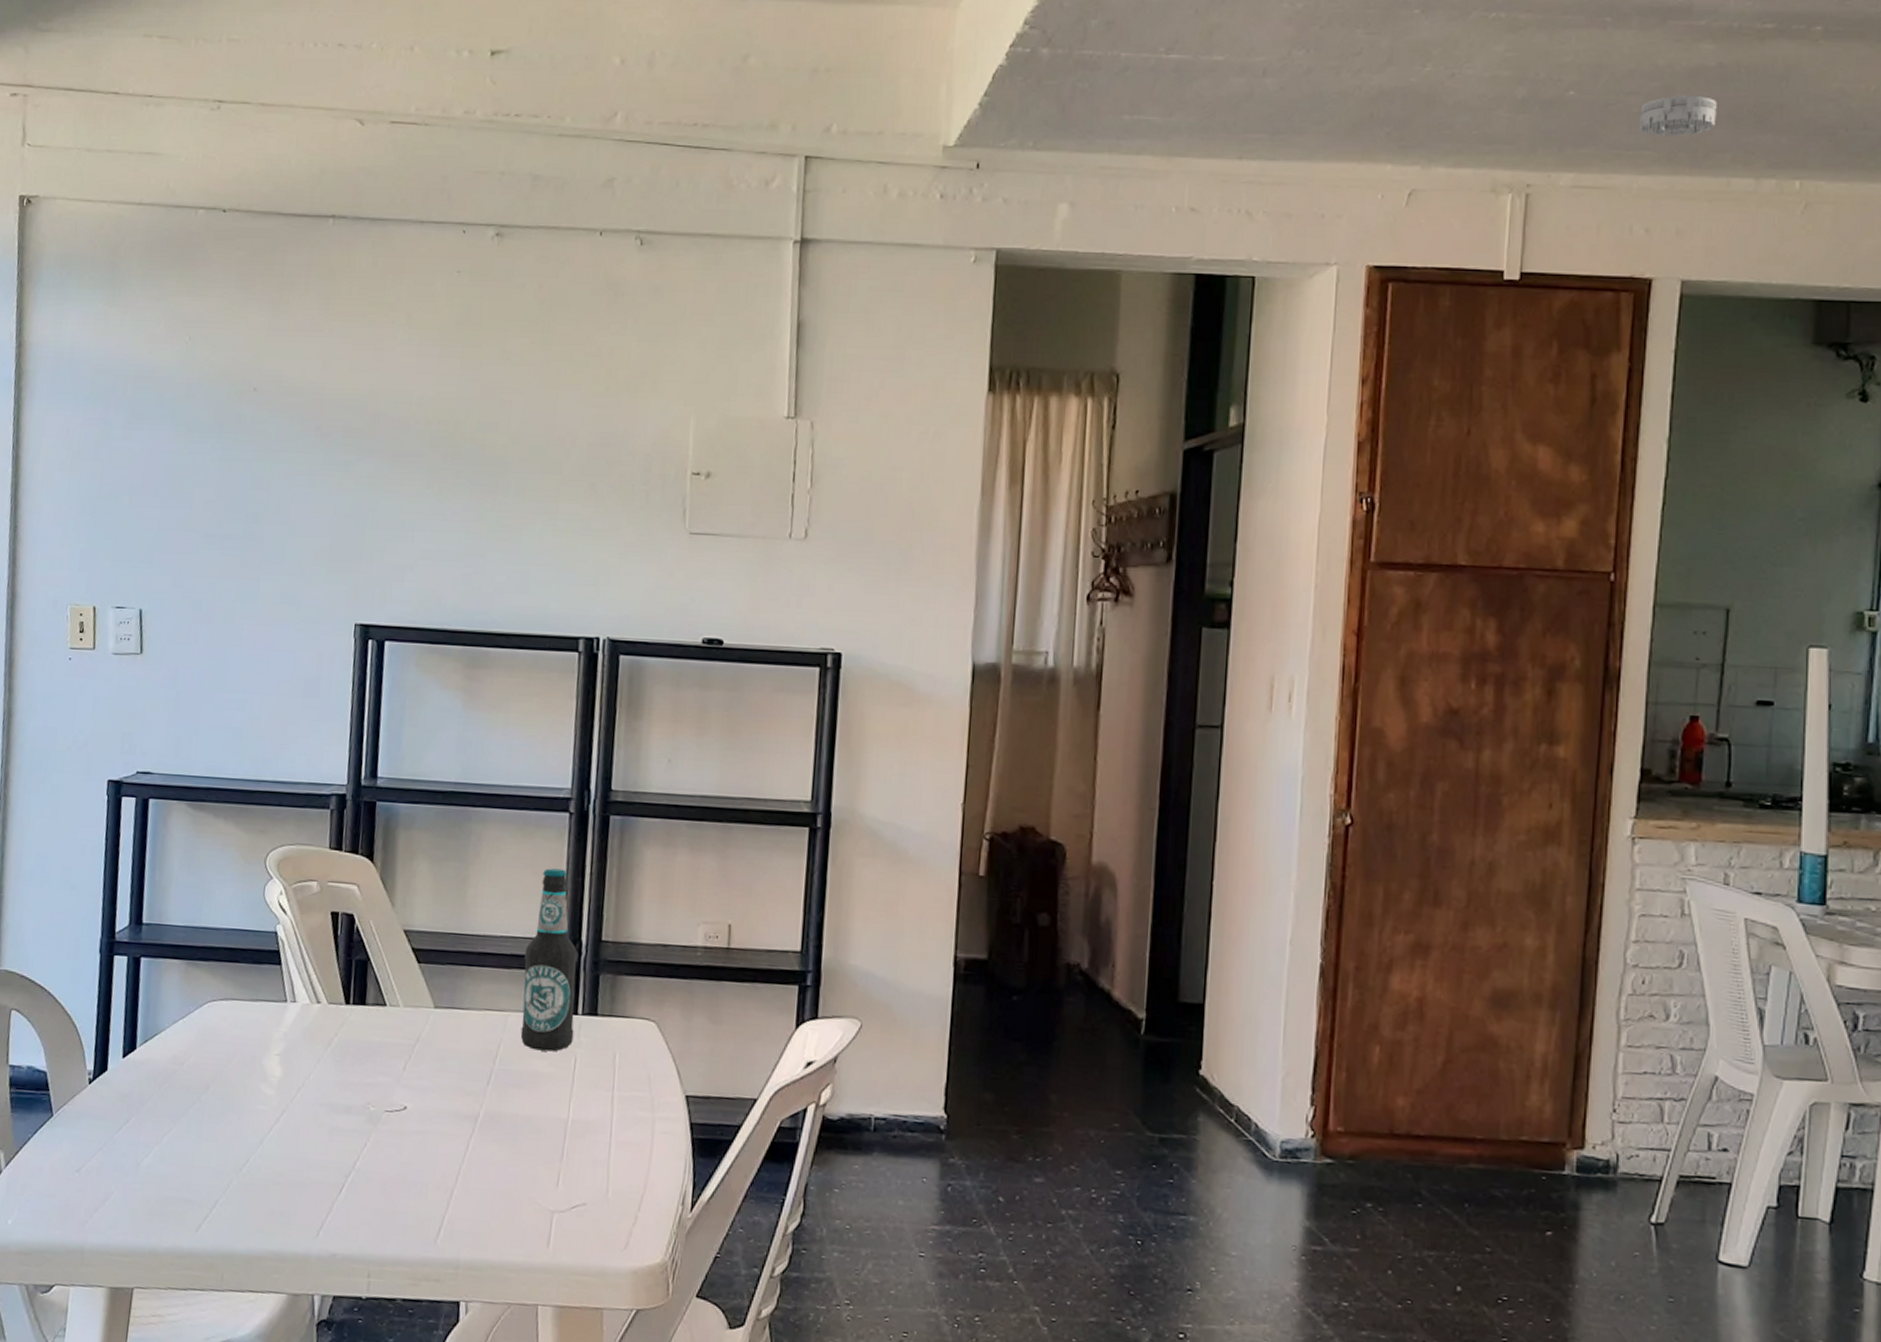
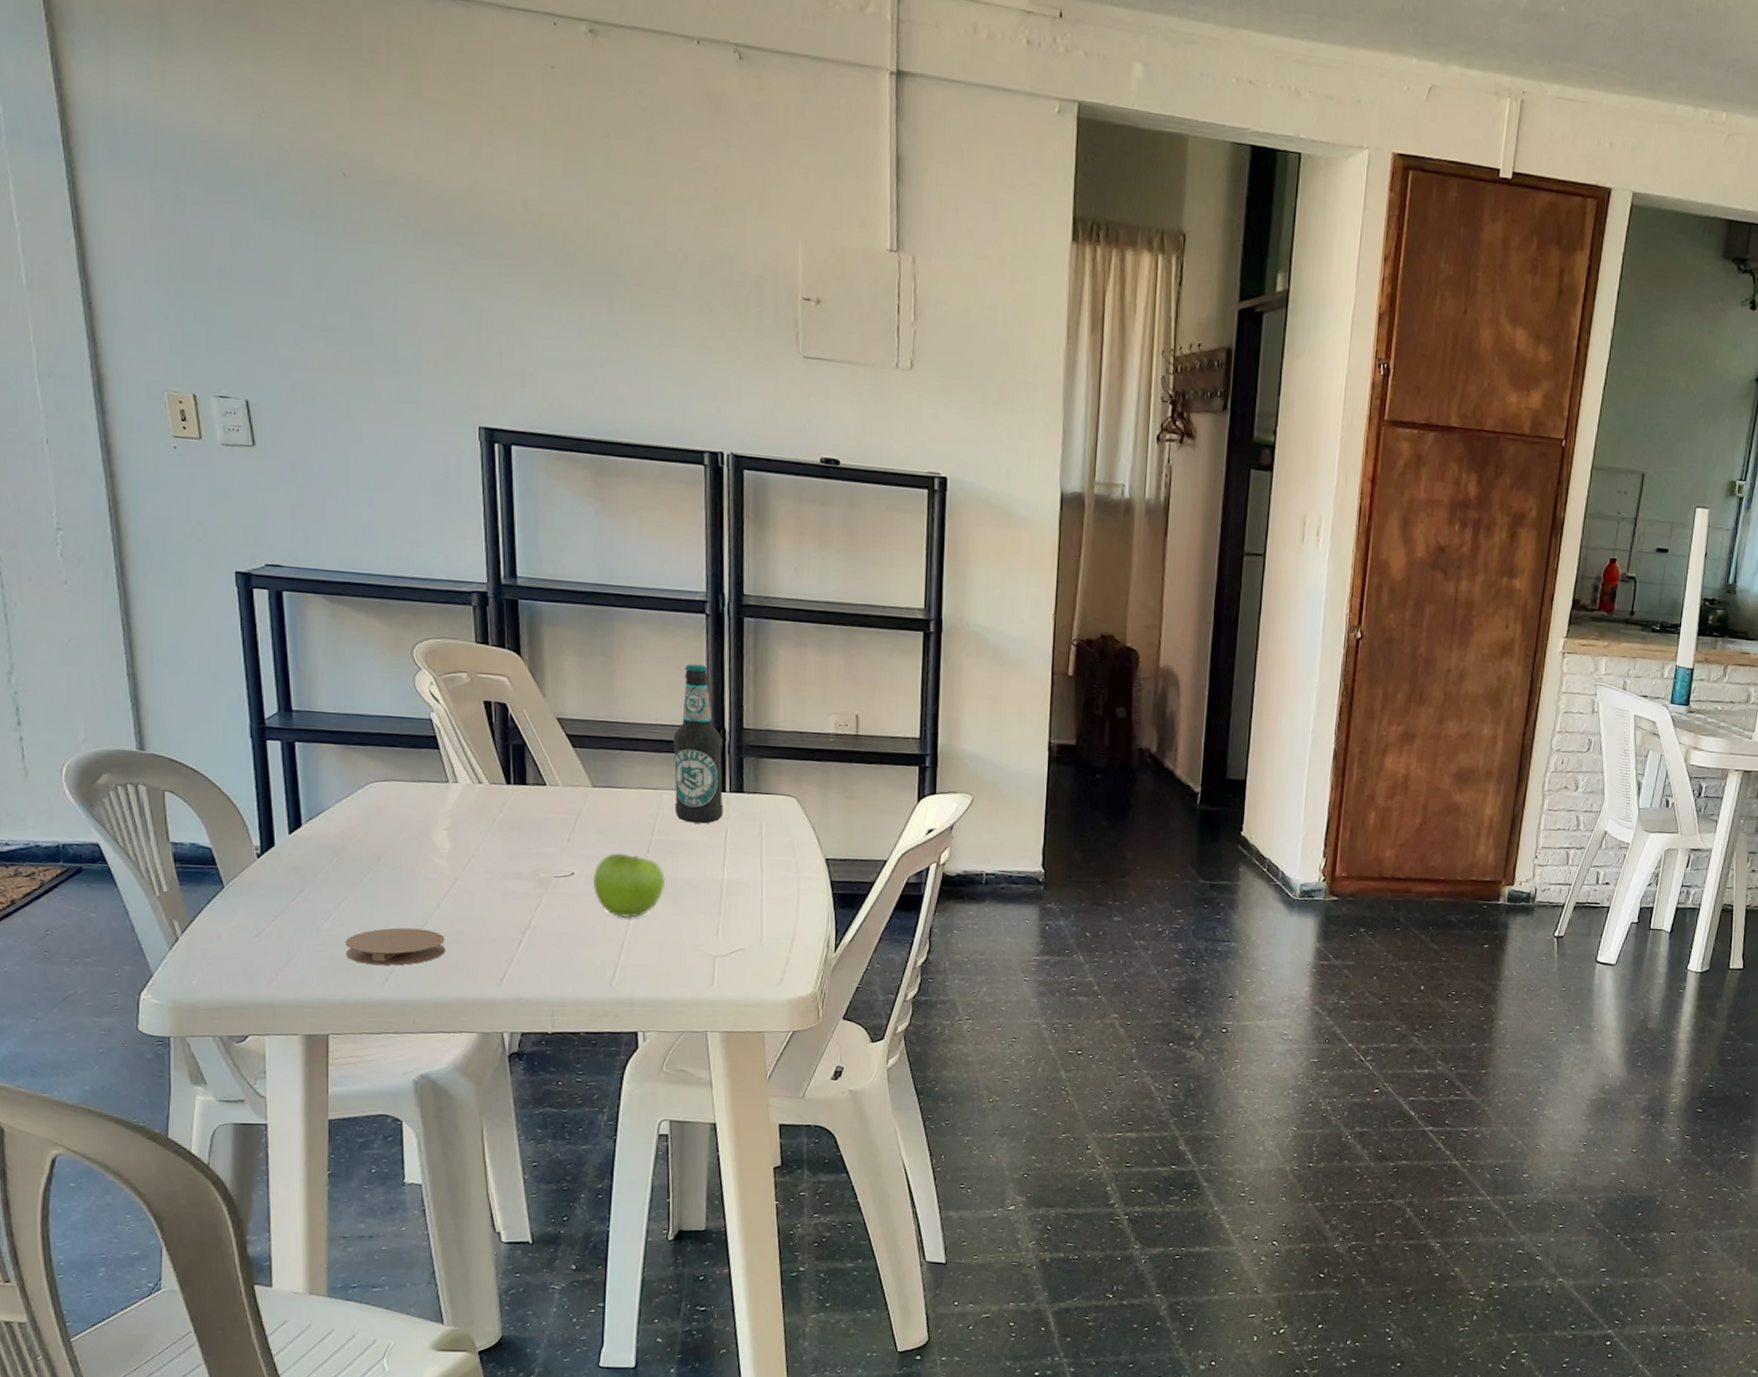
coaster: none [162,1166,264,1210] -> present [345,927,446,965]
fruit: none [426,1084,505,1162] -> present [593,853,666,918]
smoke detector: present [1640,95,1717,136] -> none [1612,22,1672,62]

